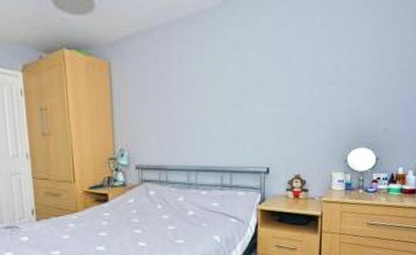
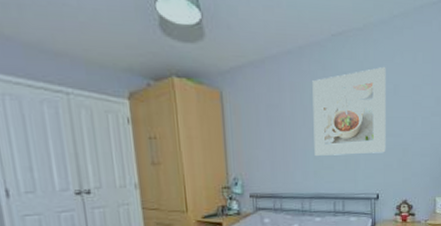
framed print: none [201,34,280,127] -> present [312,67,386,156]

